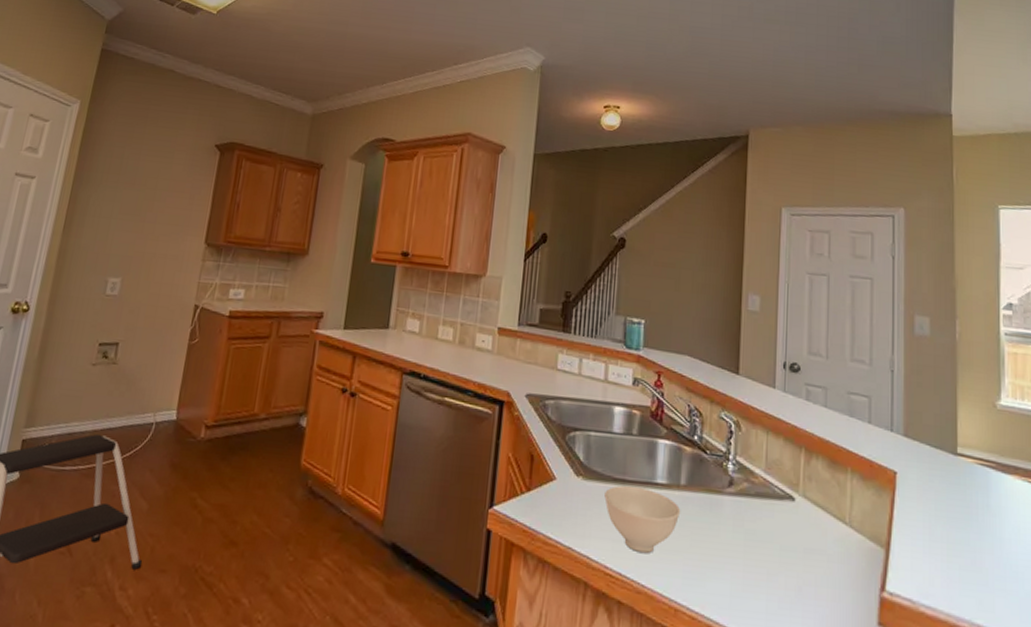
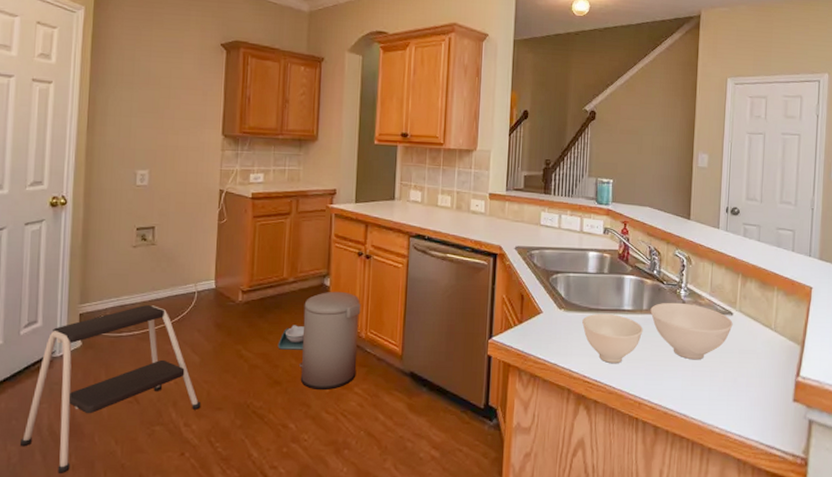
pet bowl: none [238,472,272,504] -> present [277,325,304,350]
pedal bin: none [260,433,340,558] -> present [298,291,361,390]
bowl: none [689,477,795,558] -> present [650,302,733,360]

